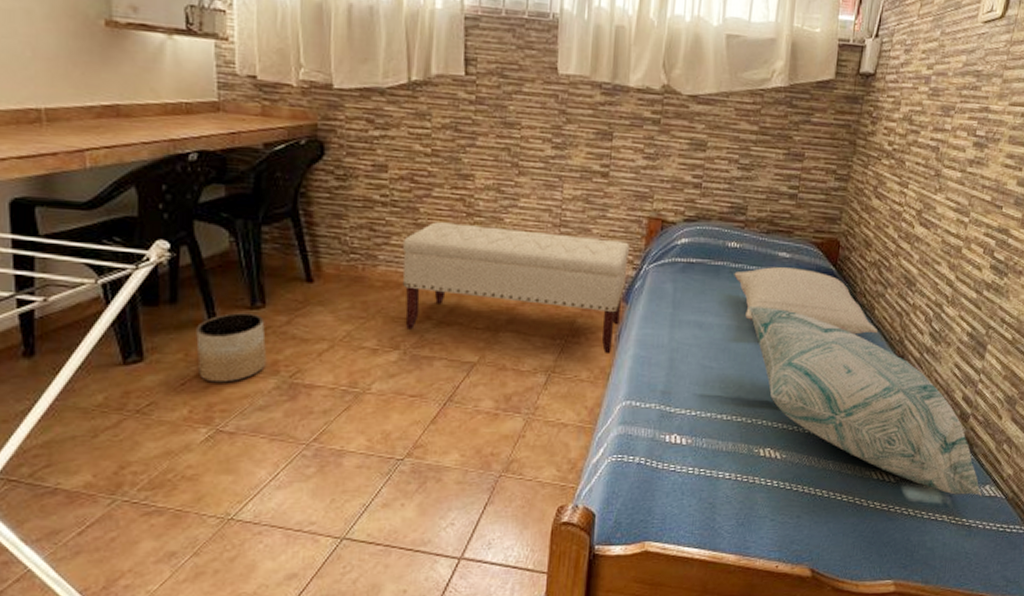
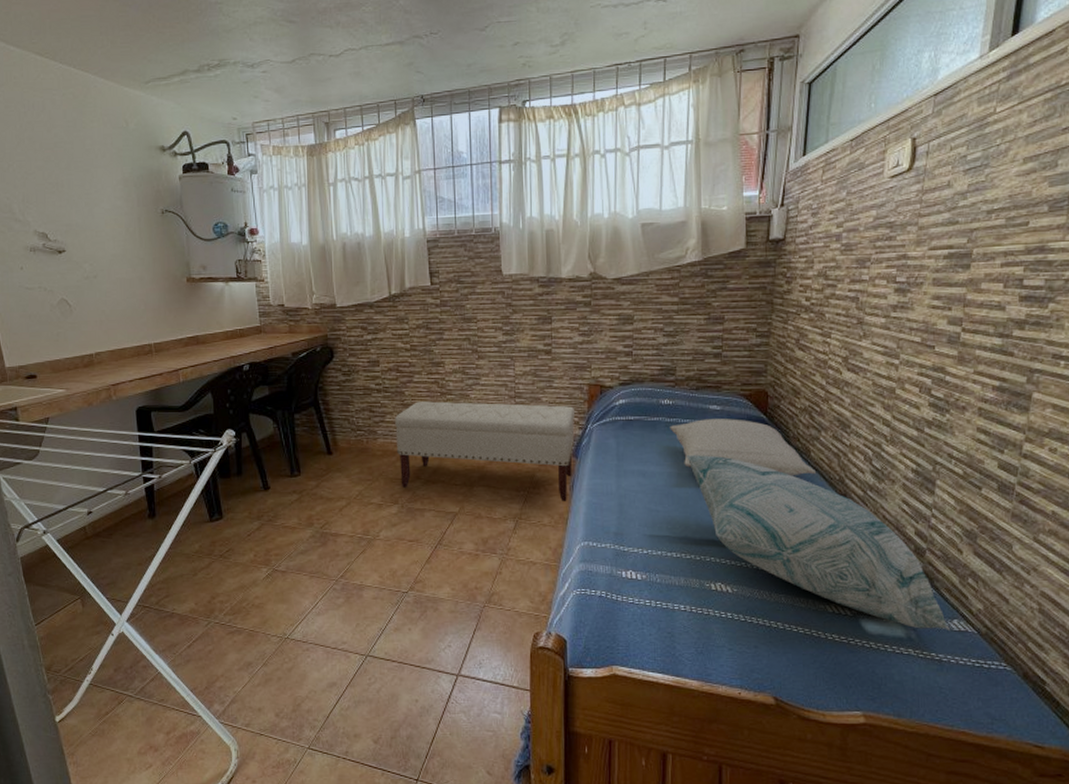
planter: present [196,313,267,383] -> none [256,480,304,533]

